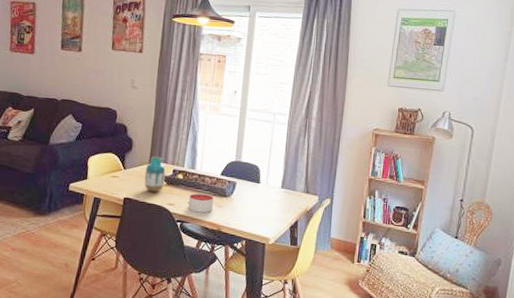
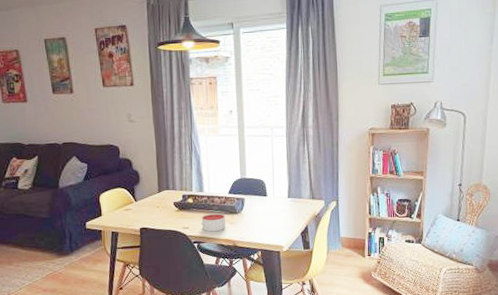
vase: present [144,156,166,192] -> none [155,185,176,219]

